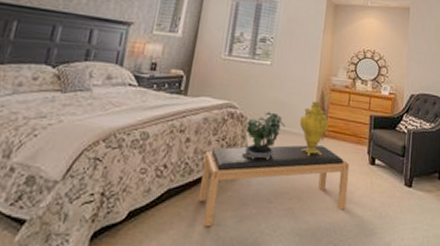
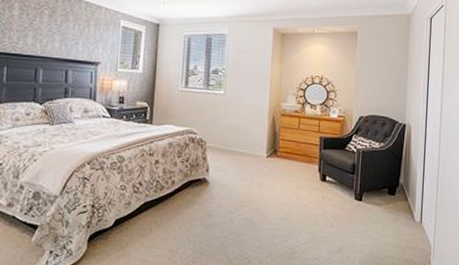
bench: present [199,145,350,227] -> none [171,164,302,233]
potted plant: present [241,111,285,159] -> none [203,136,241,177]
decorative urn: present [299,101,329,155] -> none [253,125,281,174]

